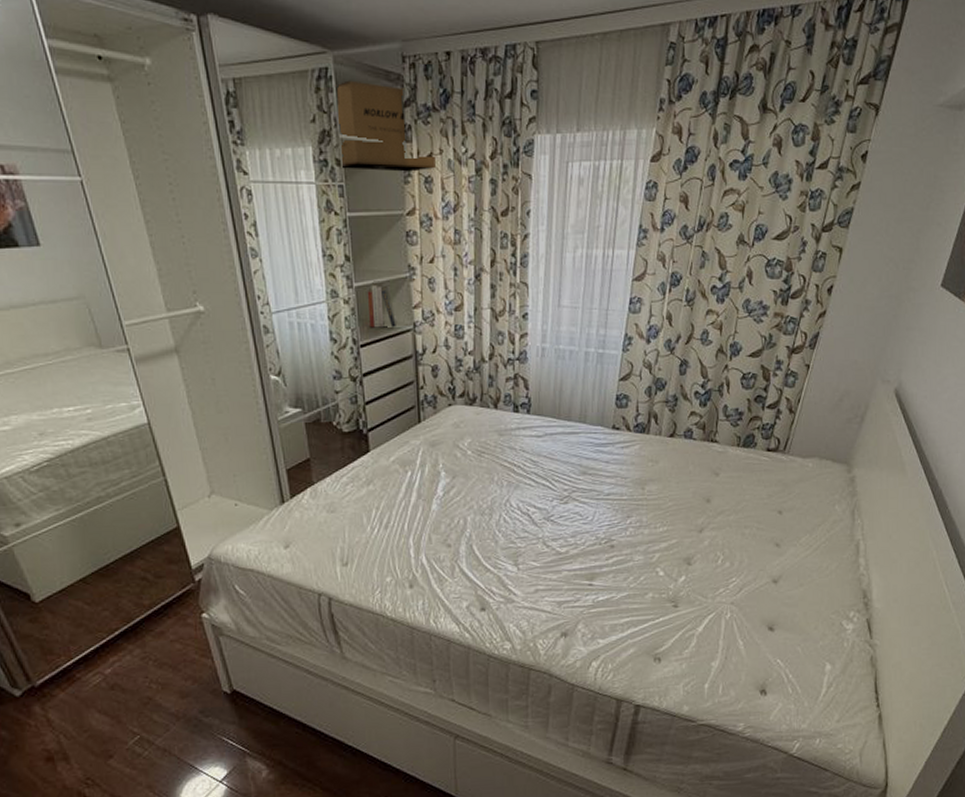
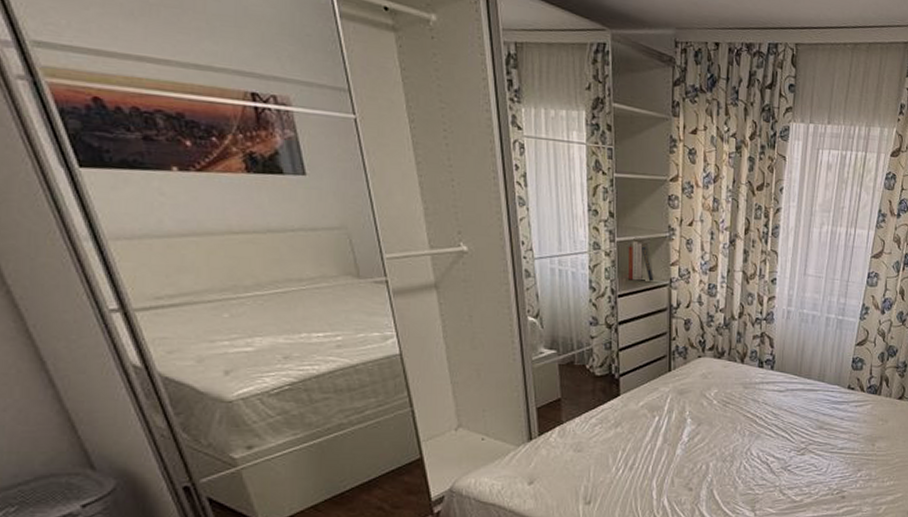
box: present [334,80,436,172] -> none [610,56,700,143]

